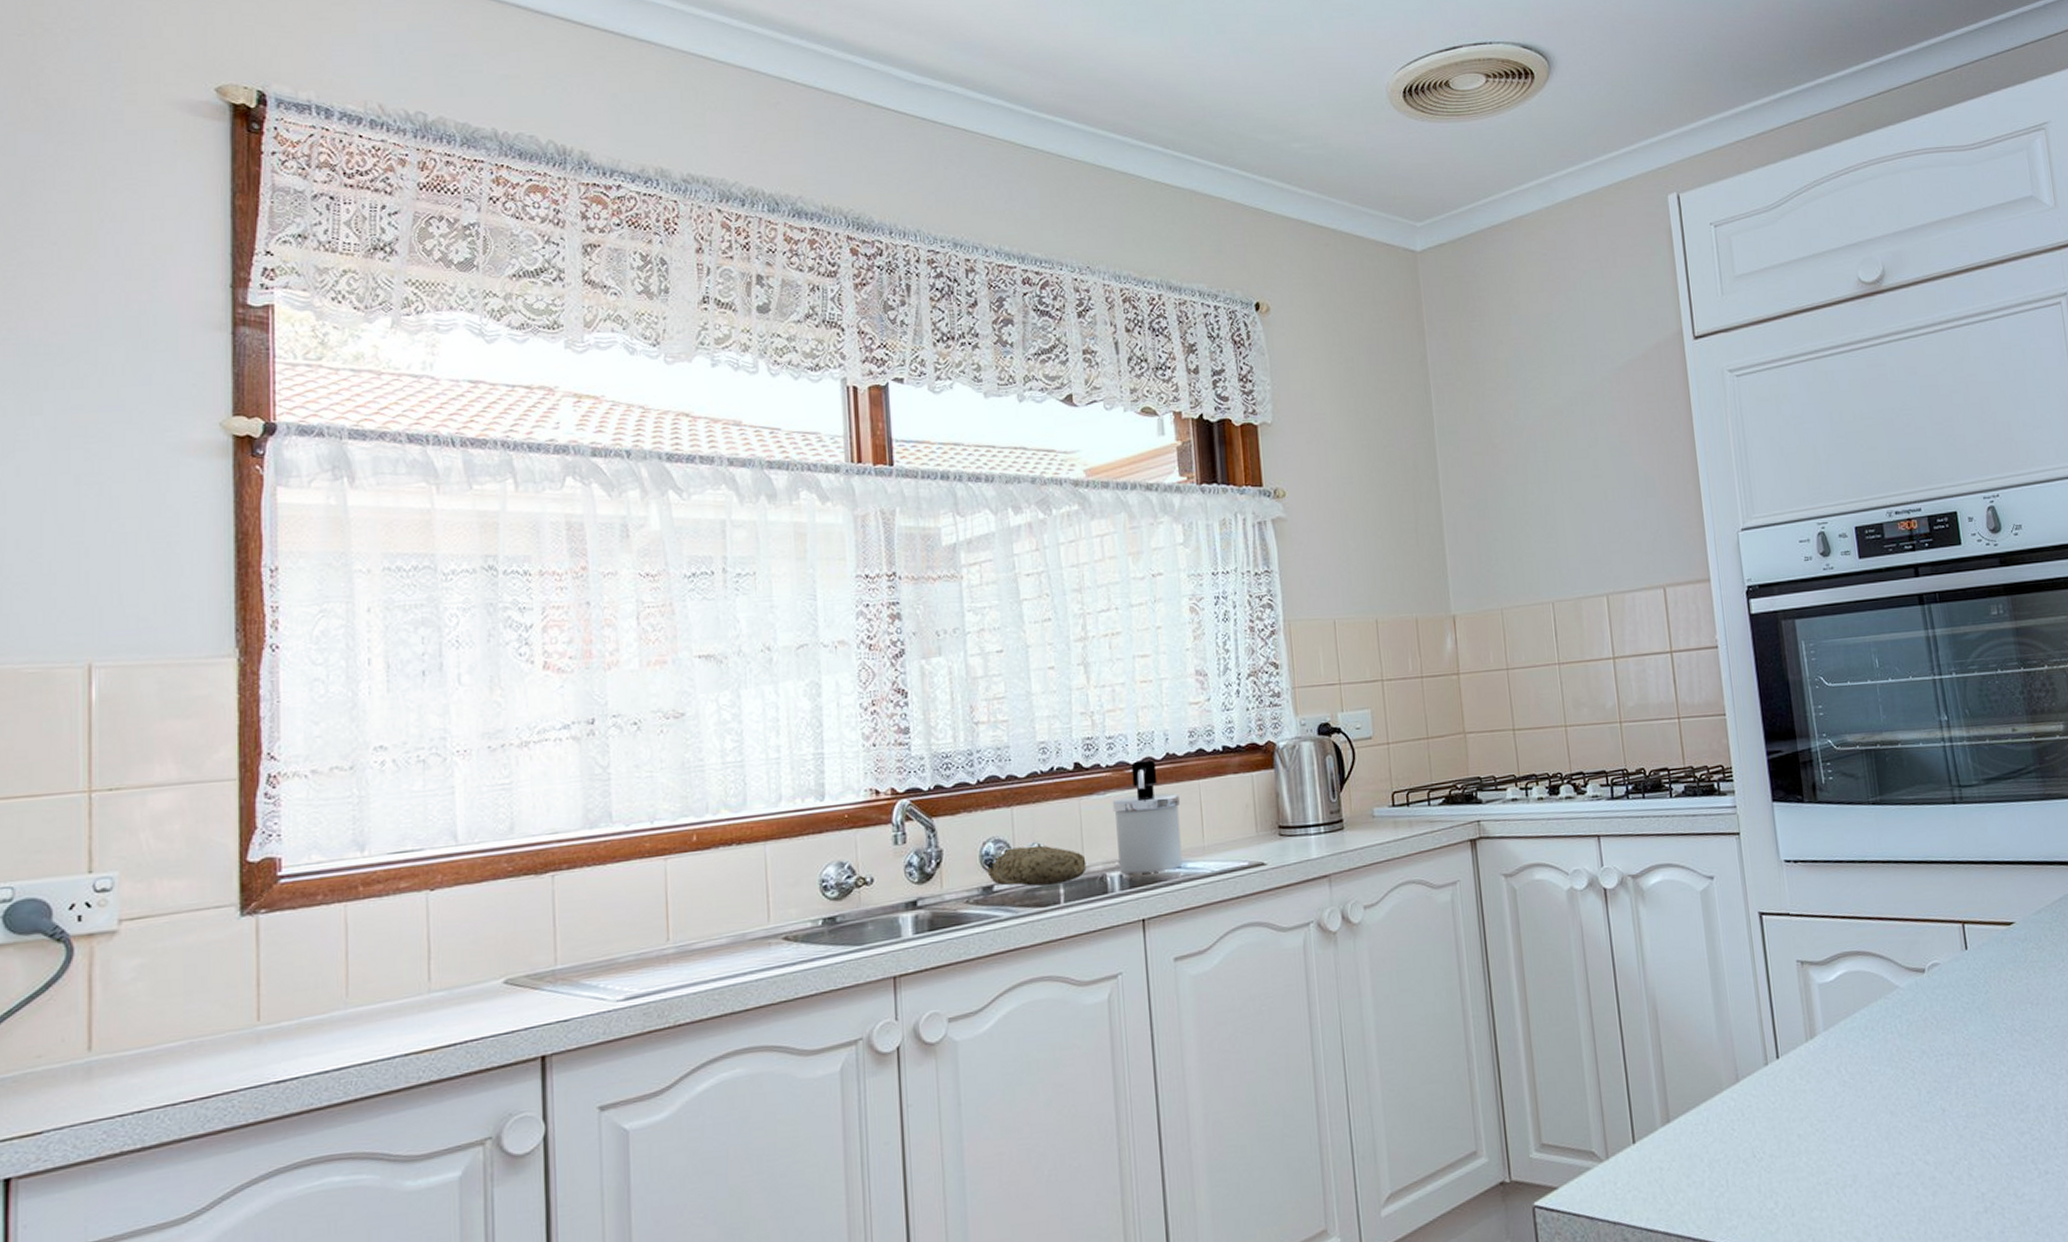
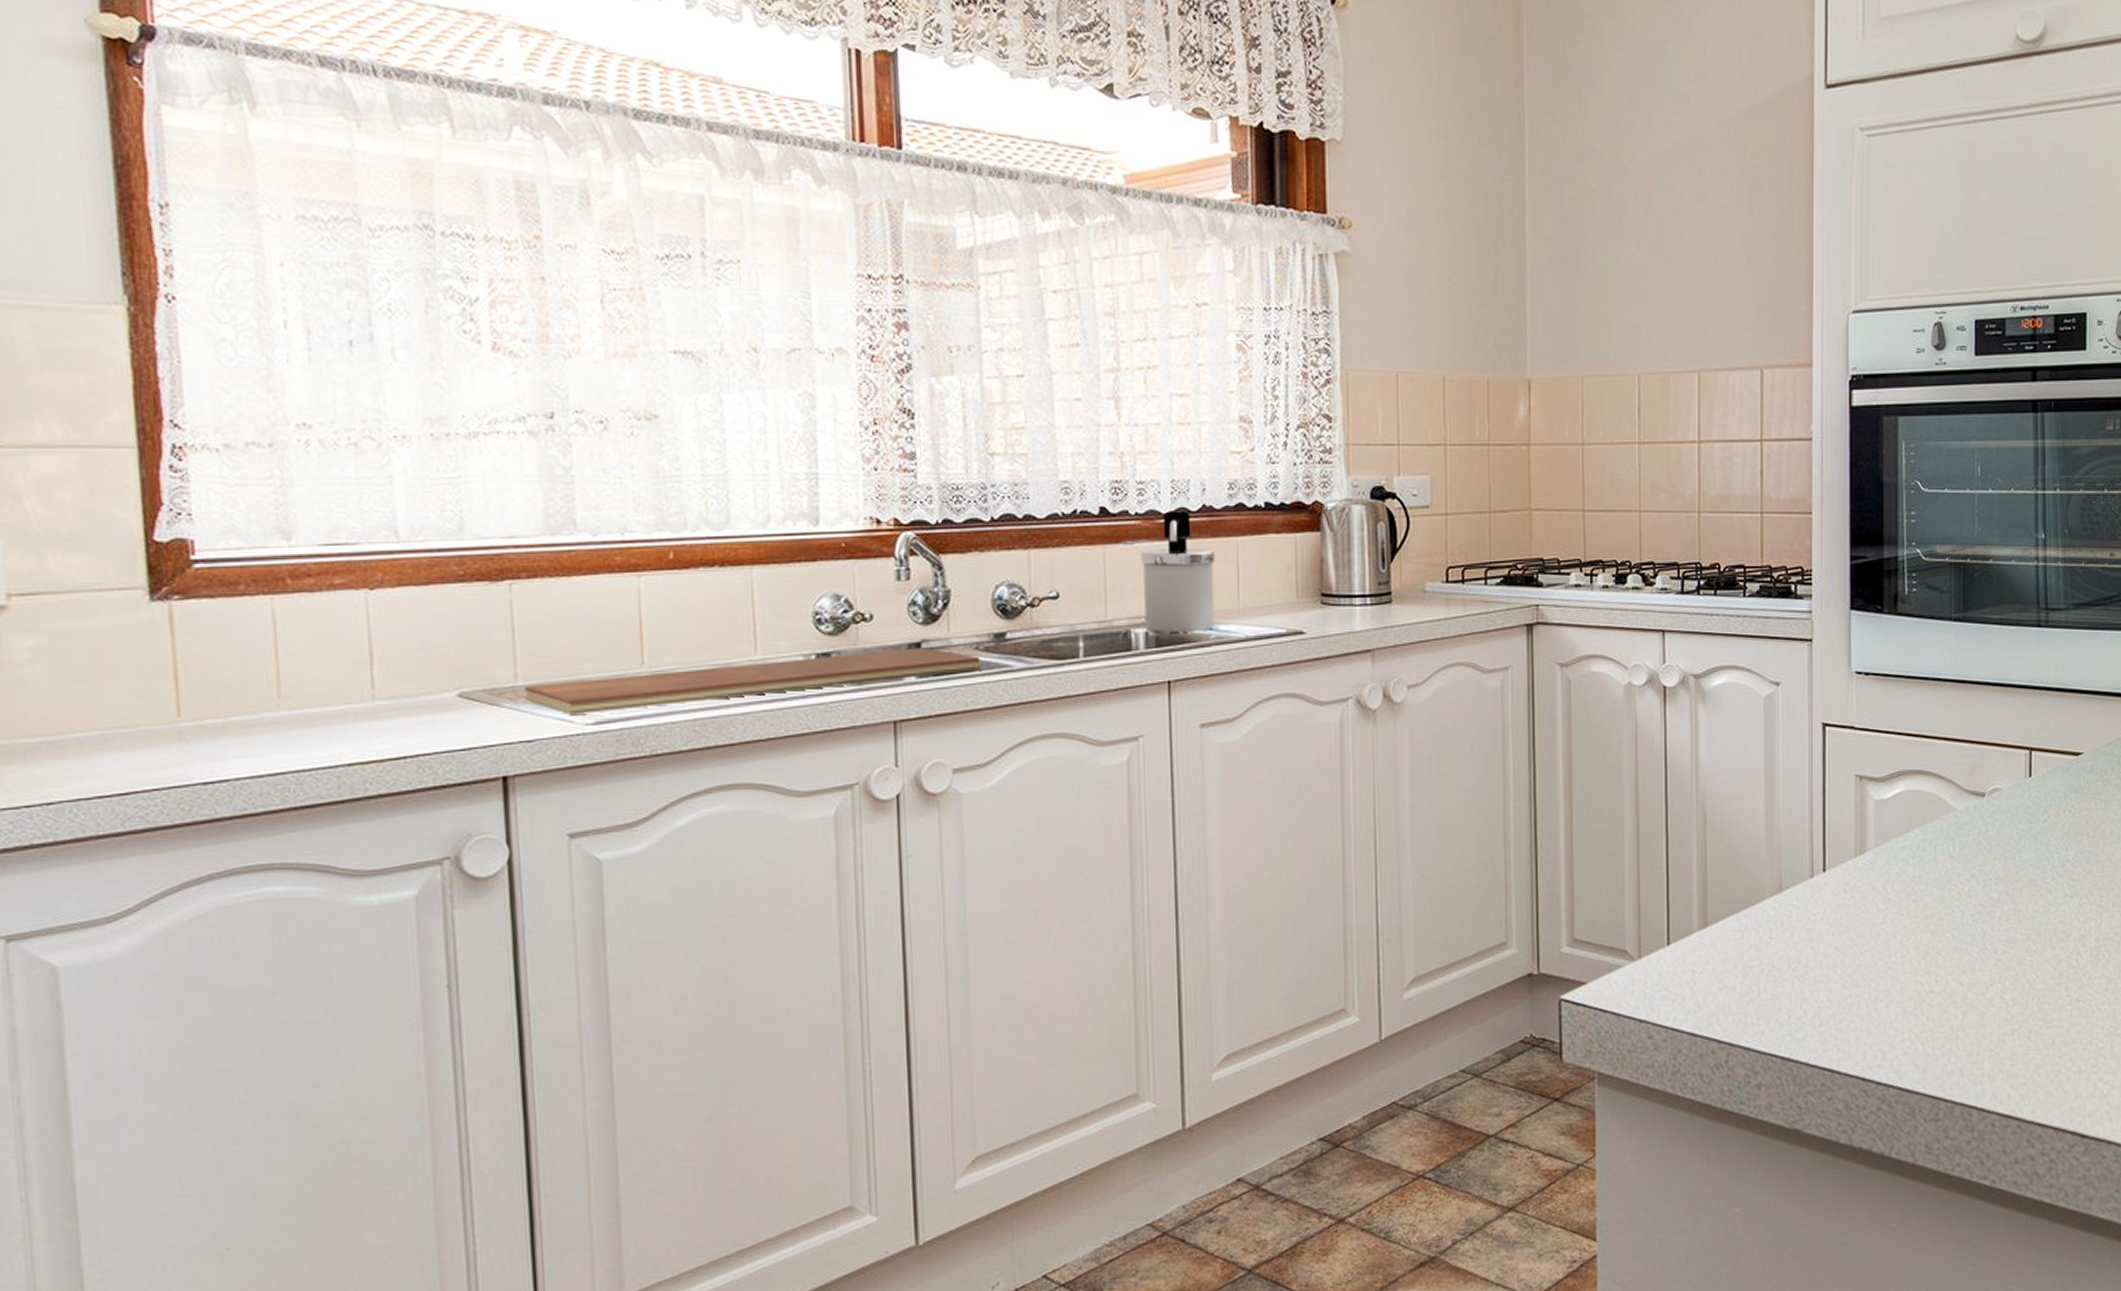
chopping board: none [563,905,973,994] -> present [524,648,983,716]
sponge: present [987,845,1087,887] -> none [999,594,1109,638]

